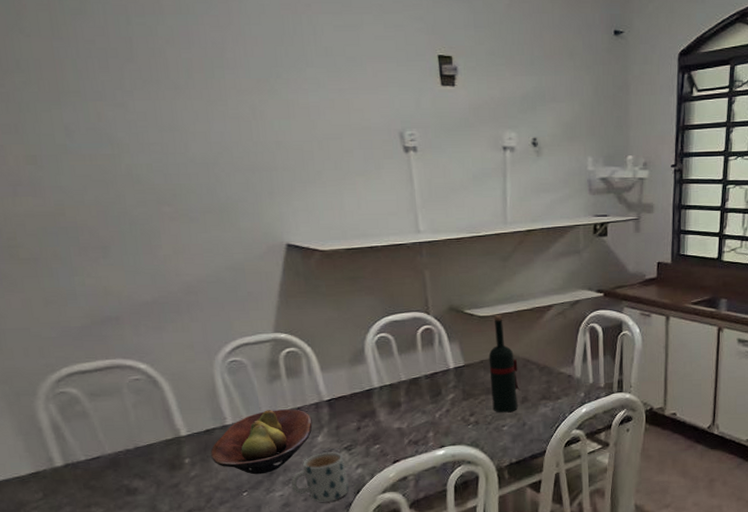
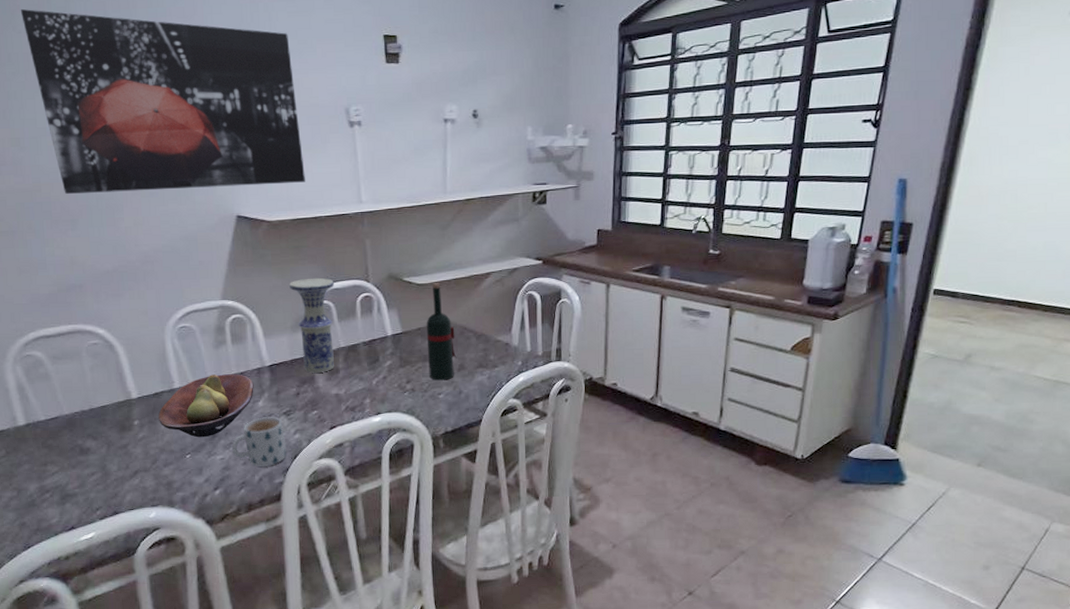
wall art: none [28,10,359,218] -> present [21,9,305,194]
vase: none [345,309,396,407] -> present [288,277,334,373]

